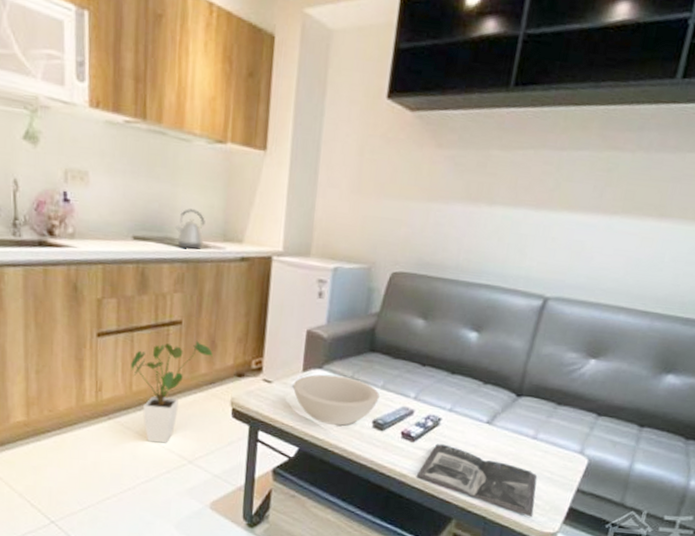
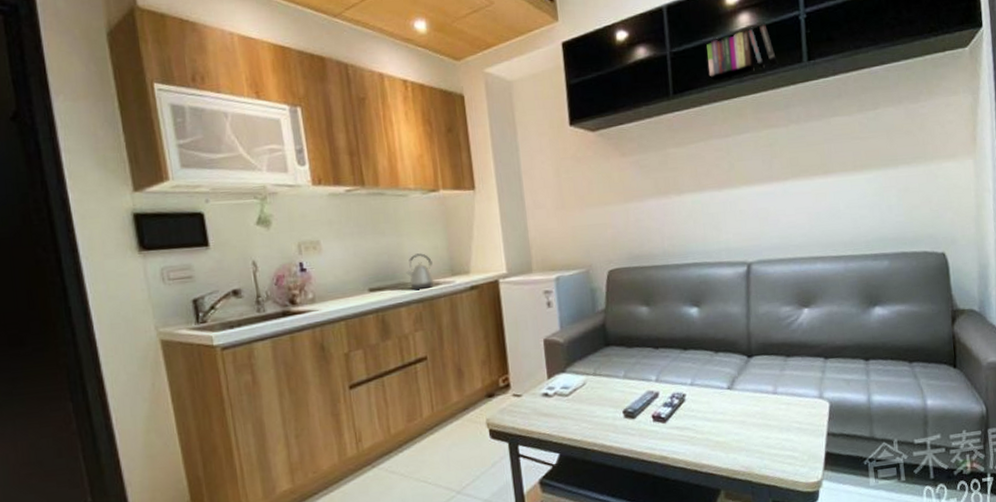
house plant: present [131,340,213,444] -> none [385,371,461,481]
bowl: present [292,374,380,426] -> none [541,374,624,425]
magazine: present [416,443,538,517] -> none [675,418,795,471]
books: none [561,19,647,81] -> present [706,22,778,82]

